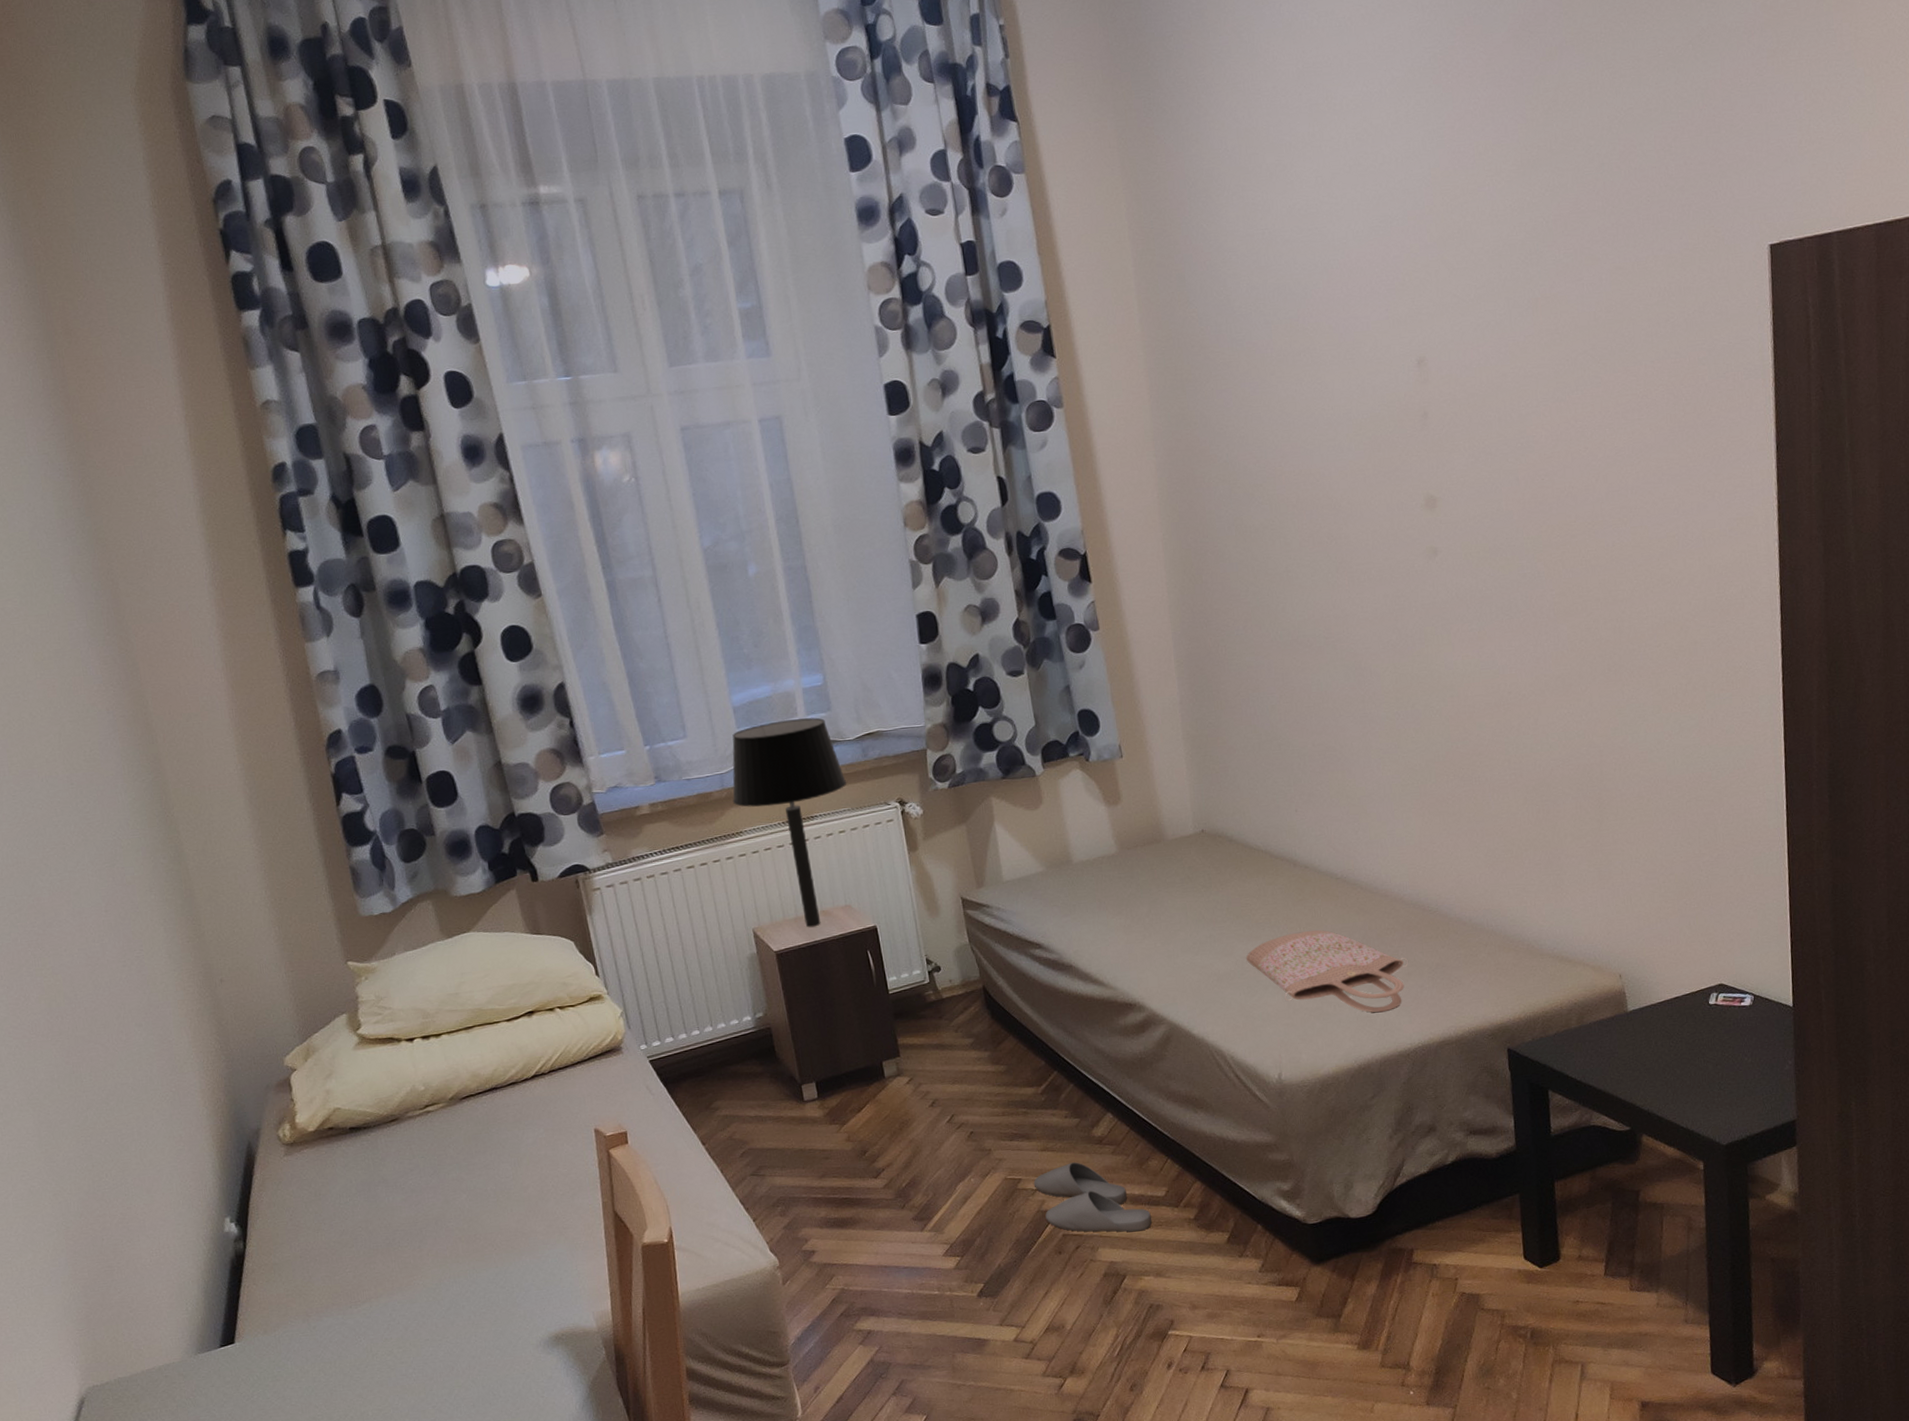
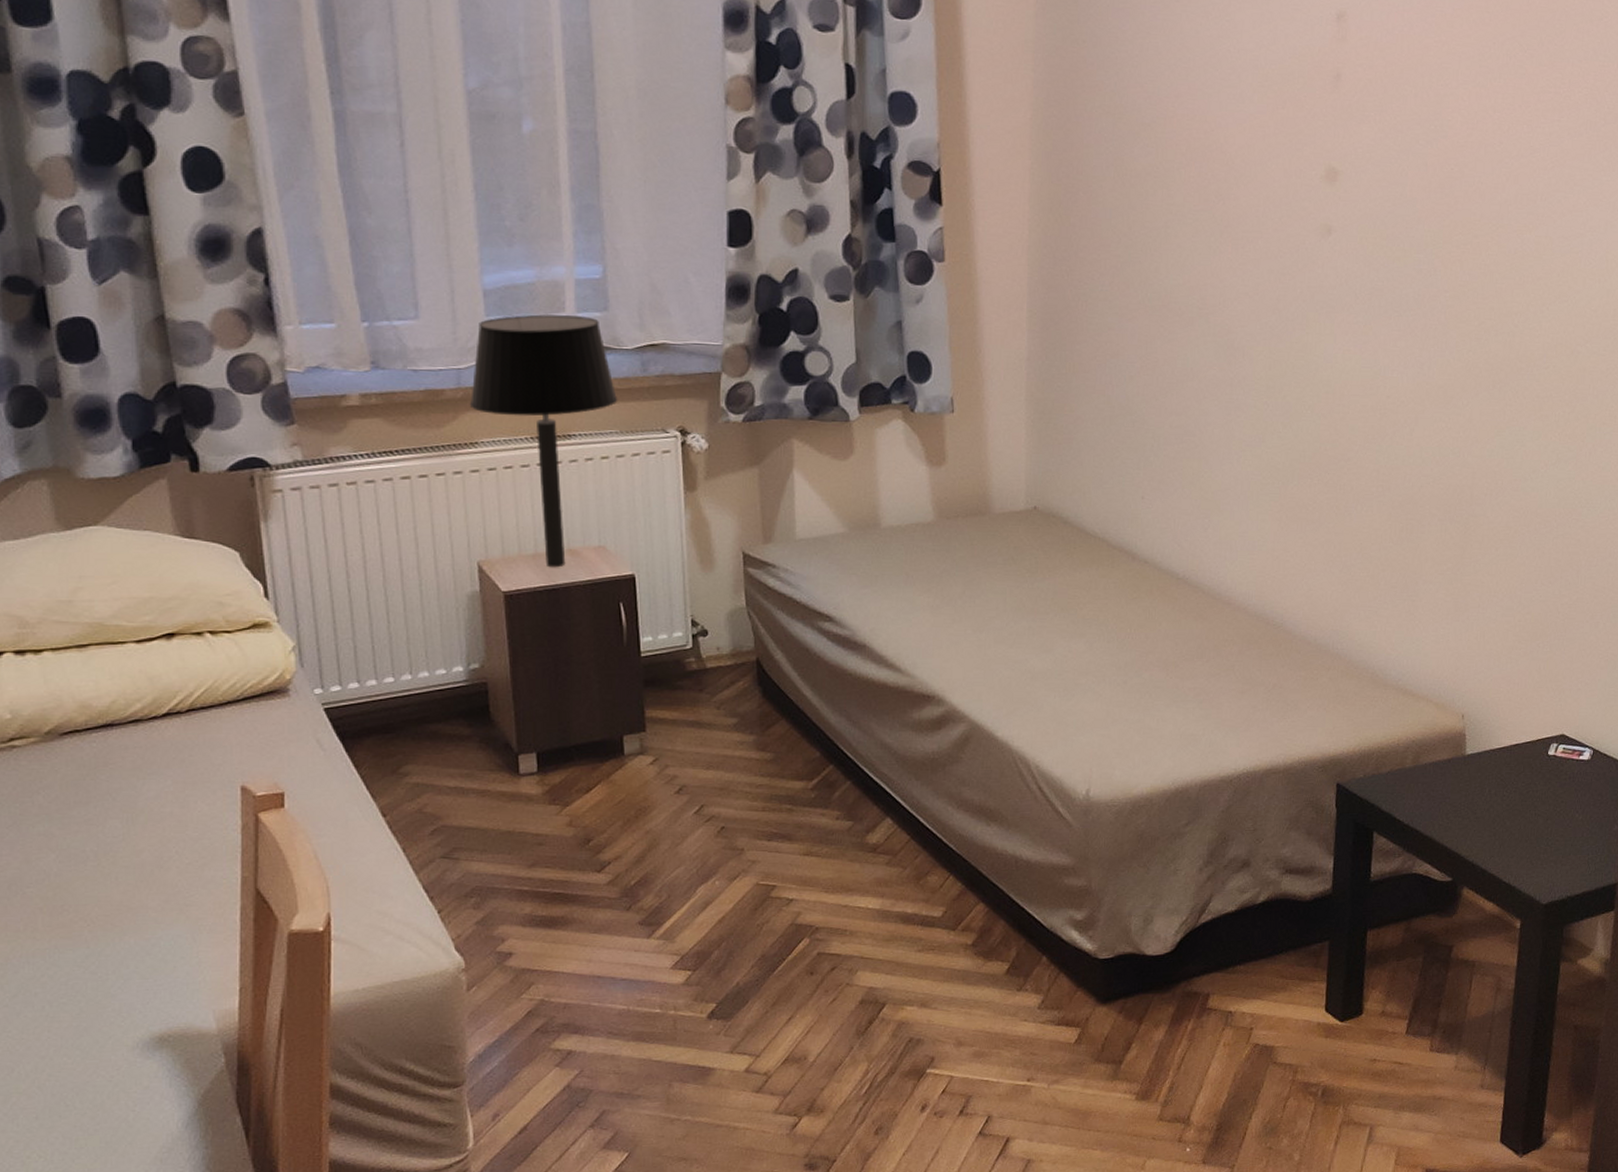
slippers: present [1033,1162,1152,1232] -> none [790,871,923,955]
shopping bag: present [1245,929,1408,1013] -> none [1066,633,1243,732]

